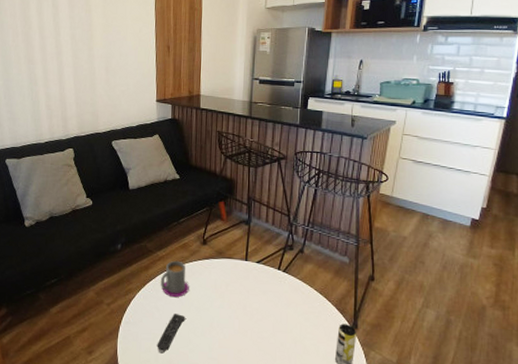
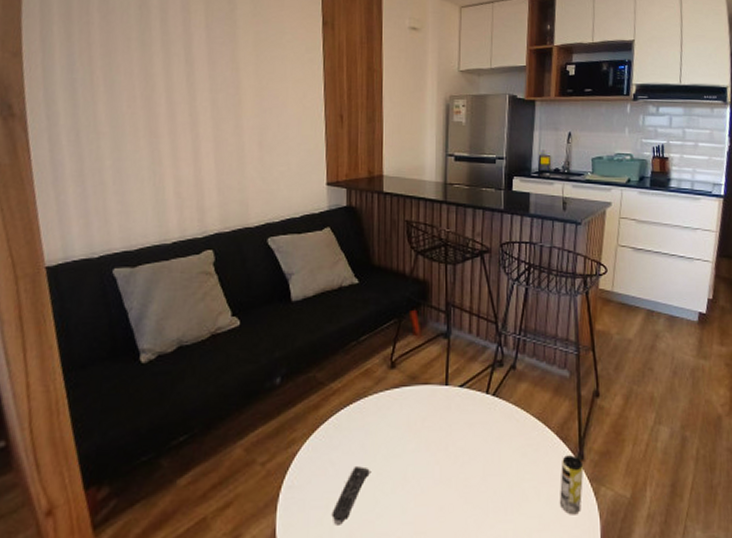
mug: present [161,260,189,297] -> none [336,393,374,443]

